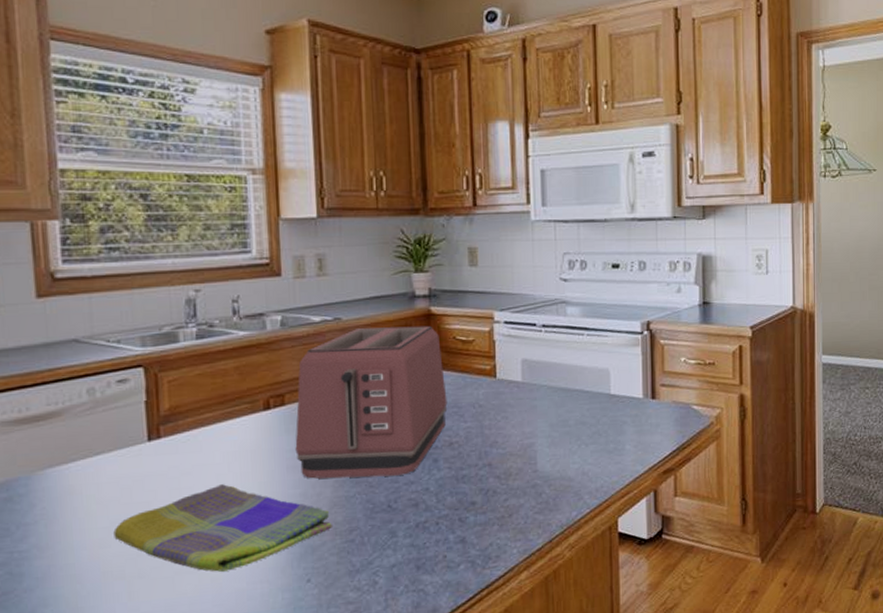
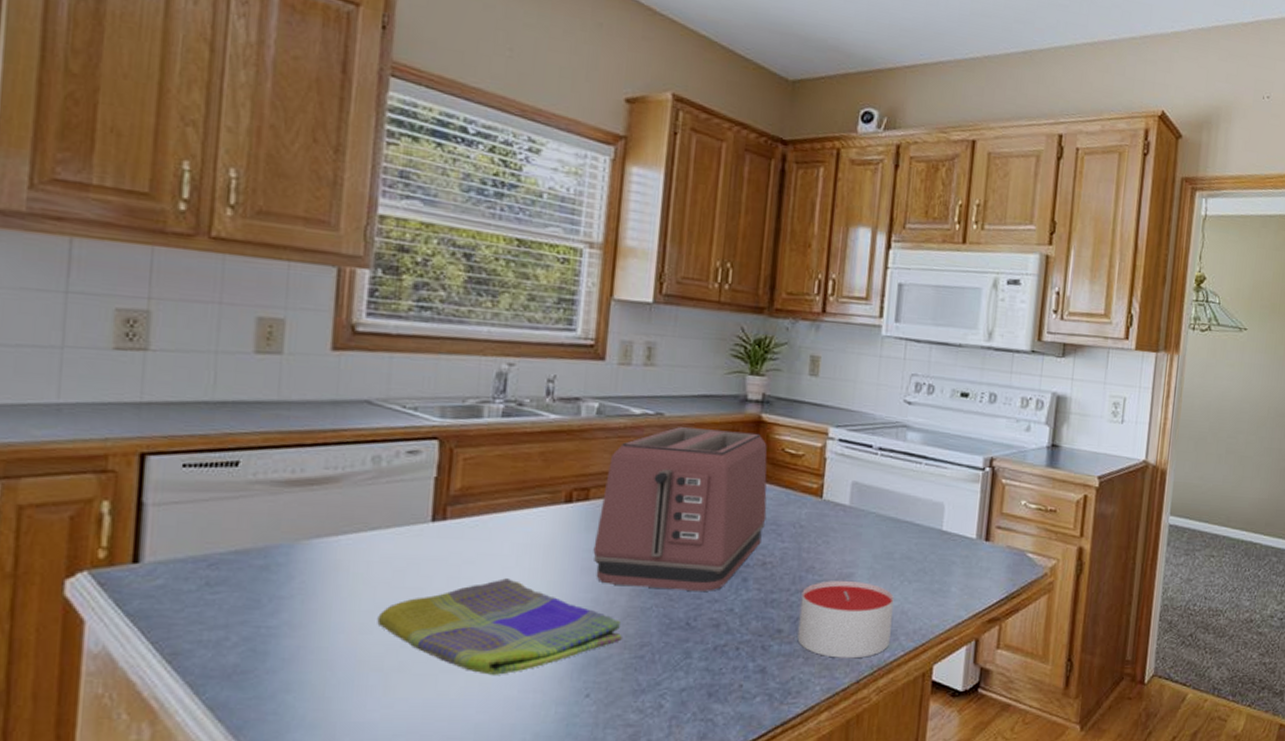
candle: none [489,450,575,522] -> present [797,580,894,659]

